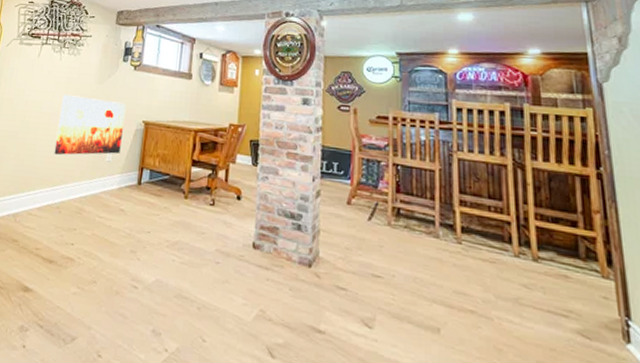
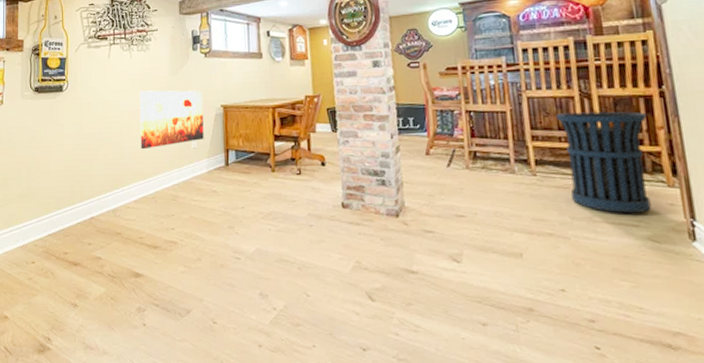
trash can: none [486,180,583,303] -> present [555,111,651,214]

